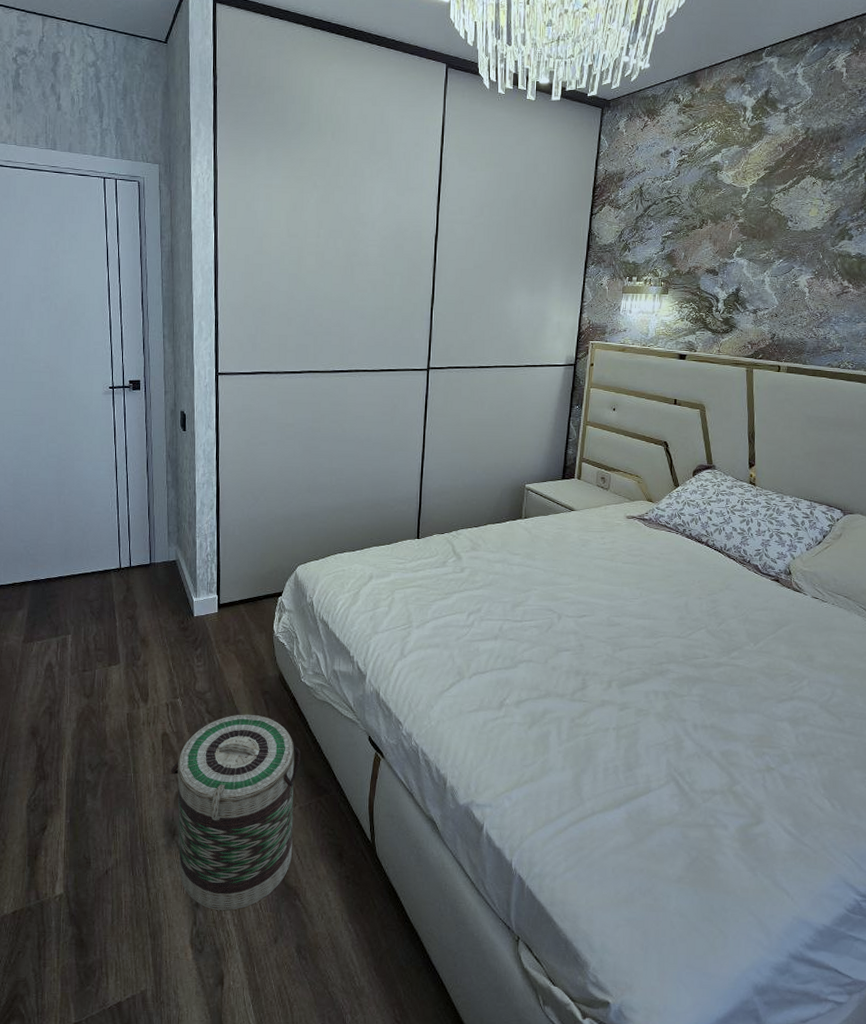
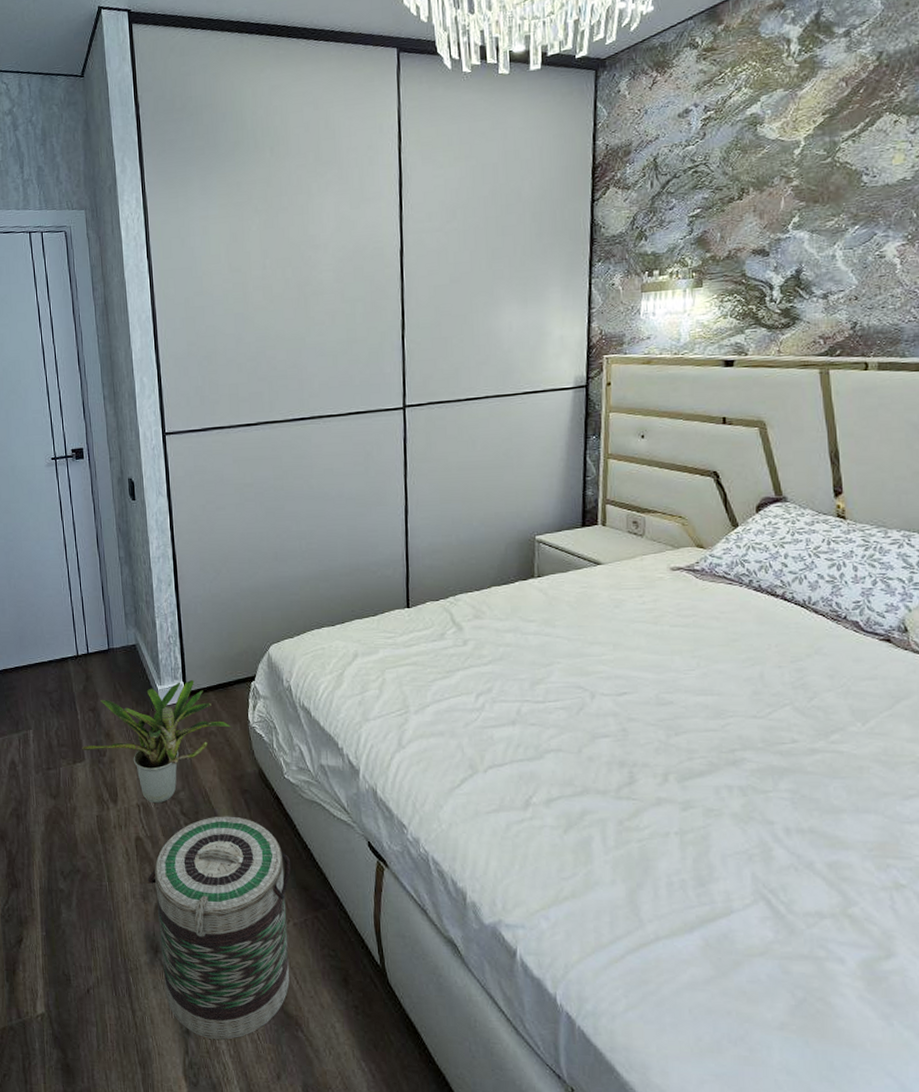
potted plant: none [118,593,258,703] -> present [82,679,232,804]

